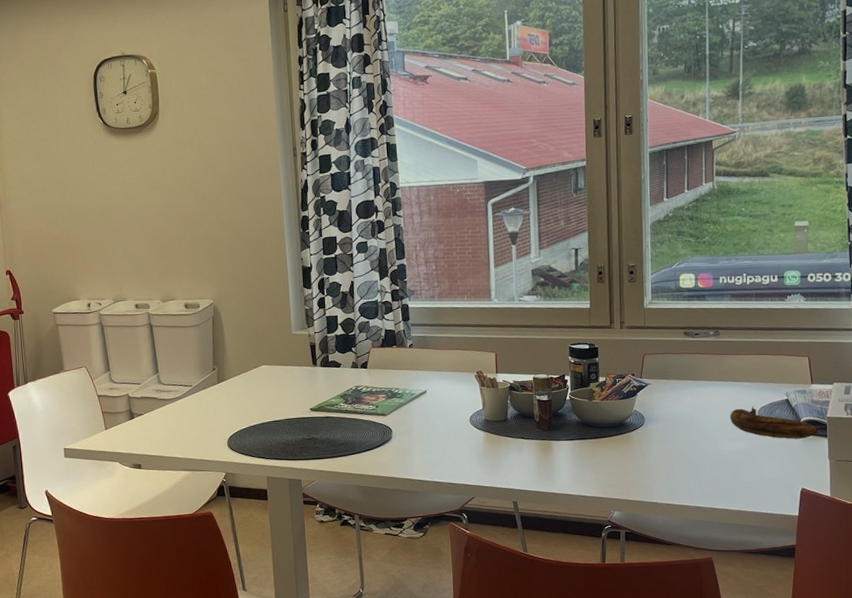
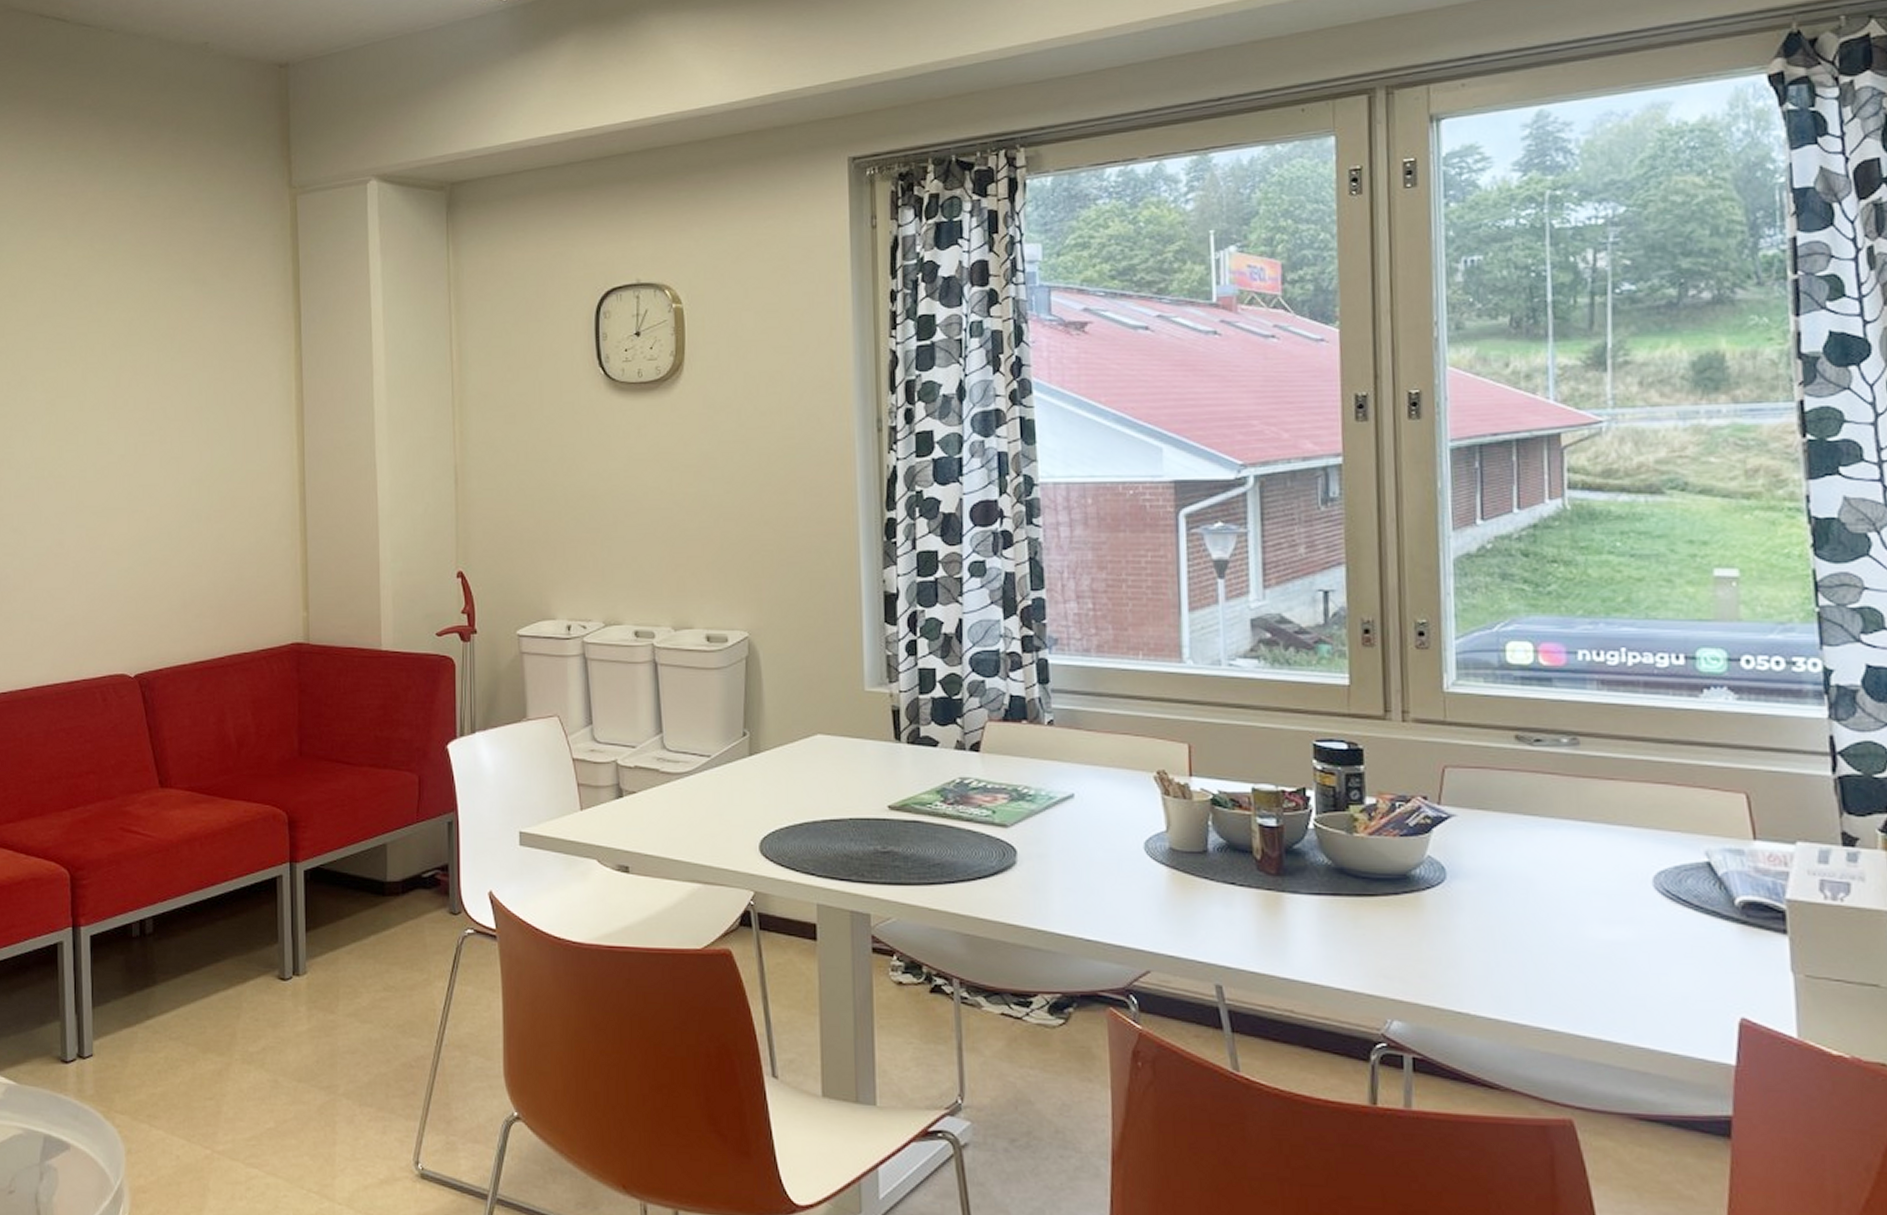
banana: present [730,406,818,439] -> none [1601,869,1769,932]

